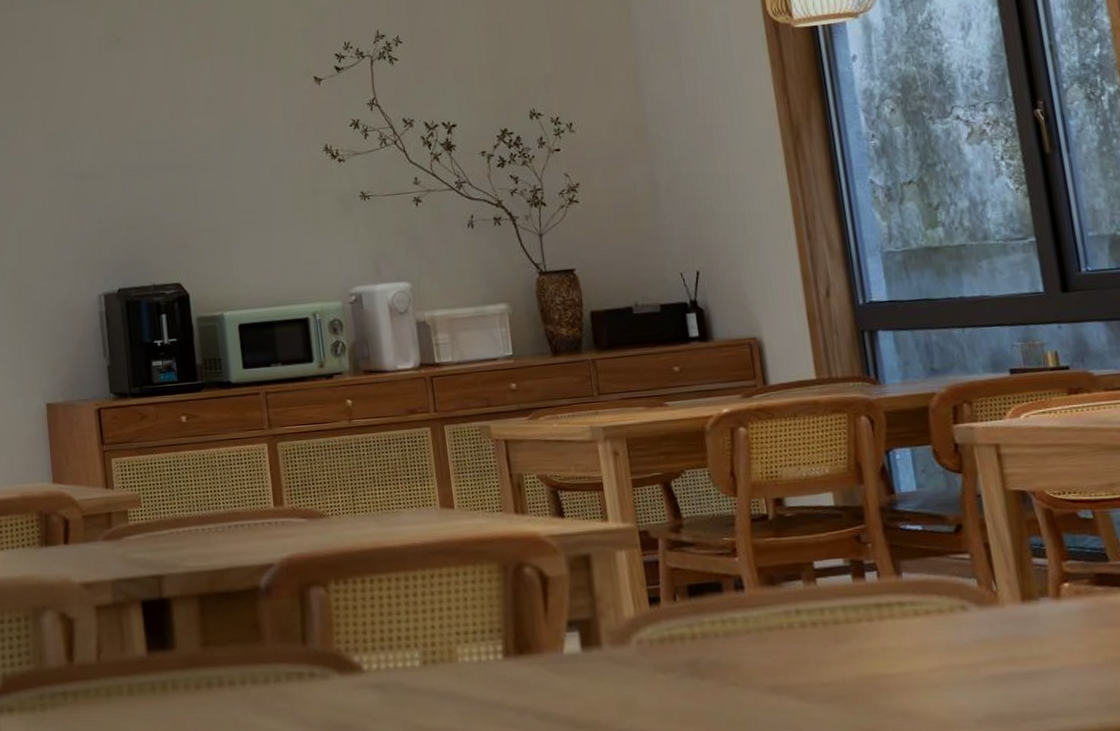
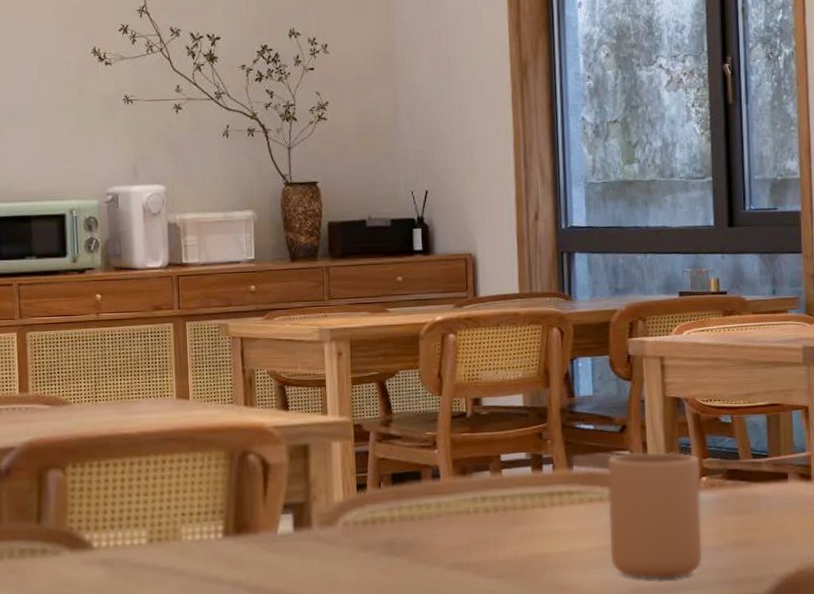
cup: none [942,553,1076,704] -> present [606,451,703,579]

